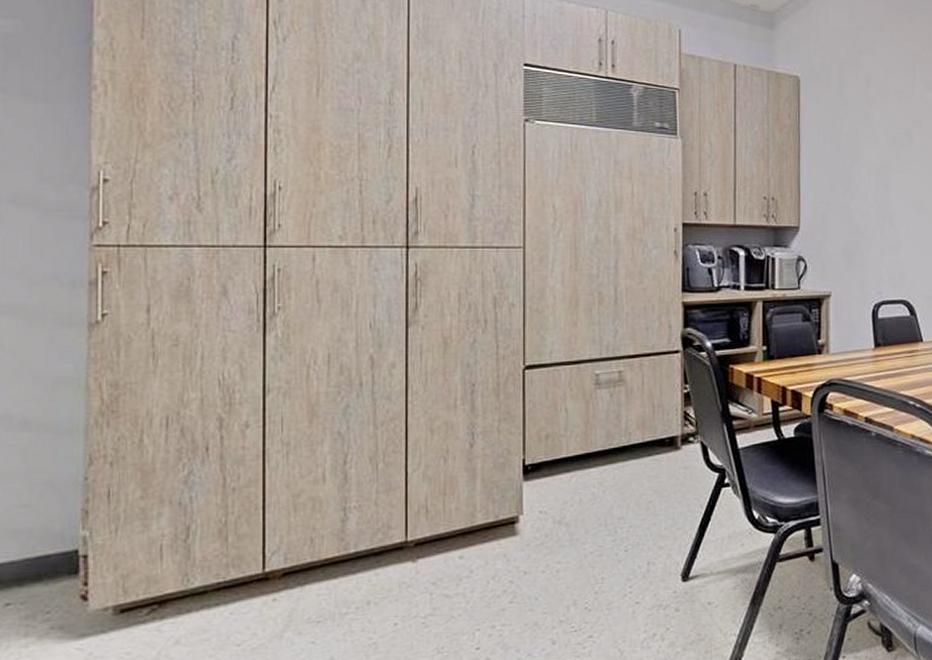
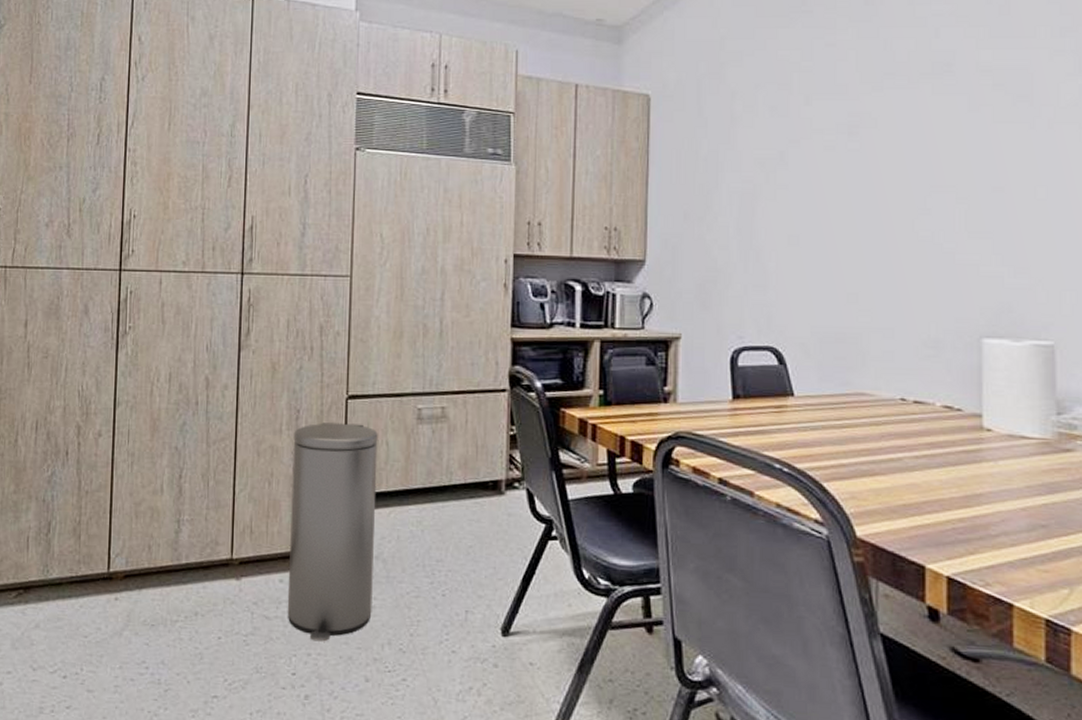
pedal bin: none [468,393,557,613] -> present [287,422,378,642]

